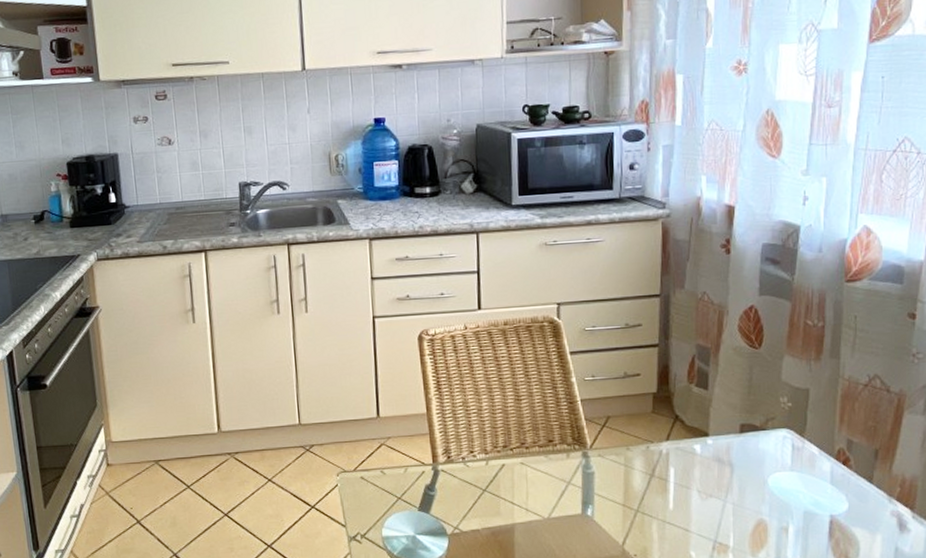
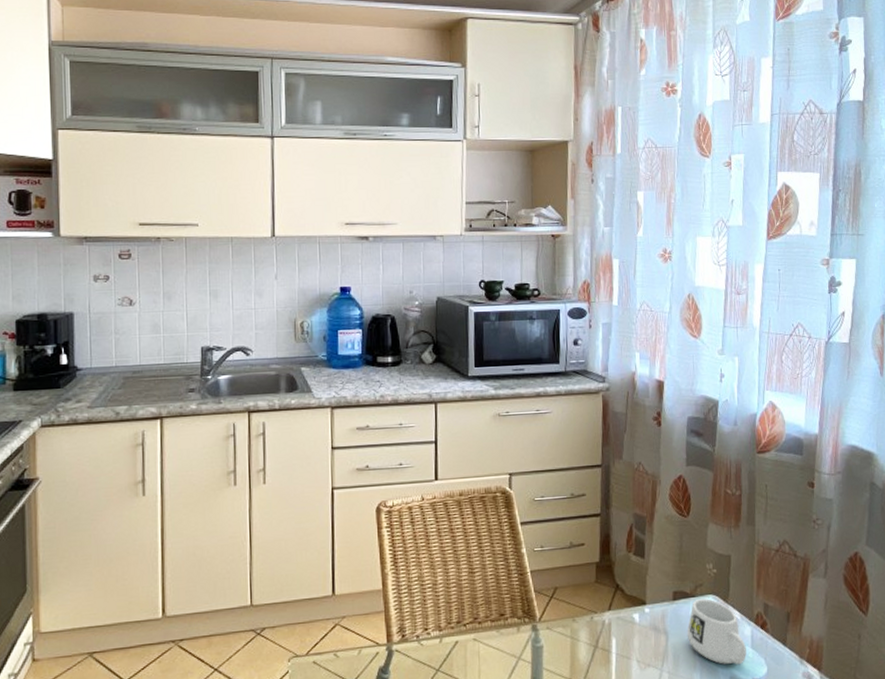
mug: none [755,431,824,500] -> present [687,598,746,665]

